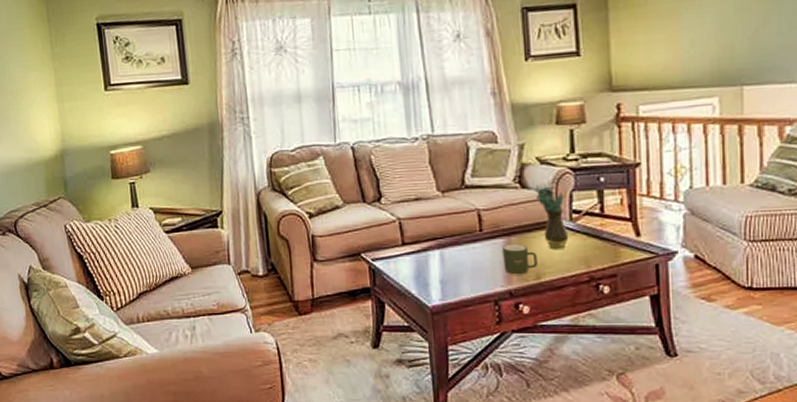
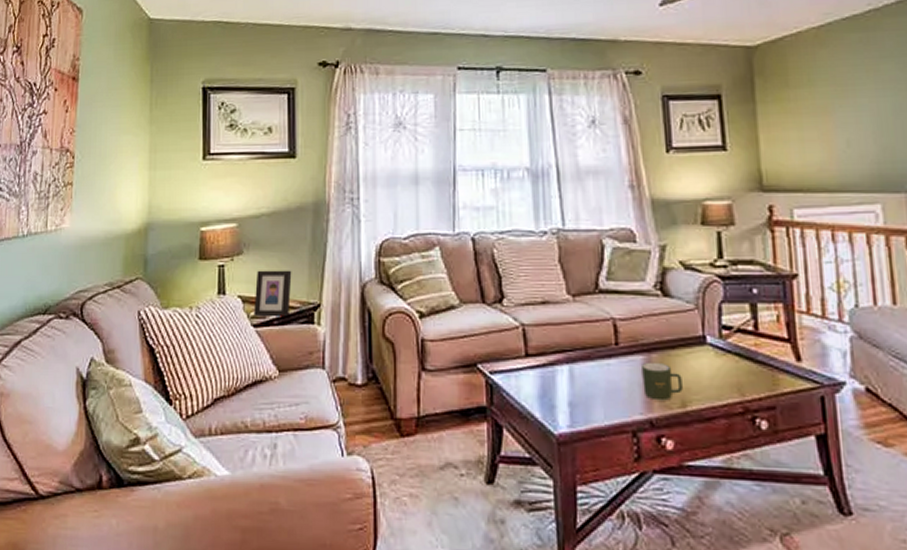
picture frame: none [163,183,196,224] -> present [253,270,292,316]
vase: present [535,185,569,249] -> none [679,294,719,371]

